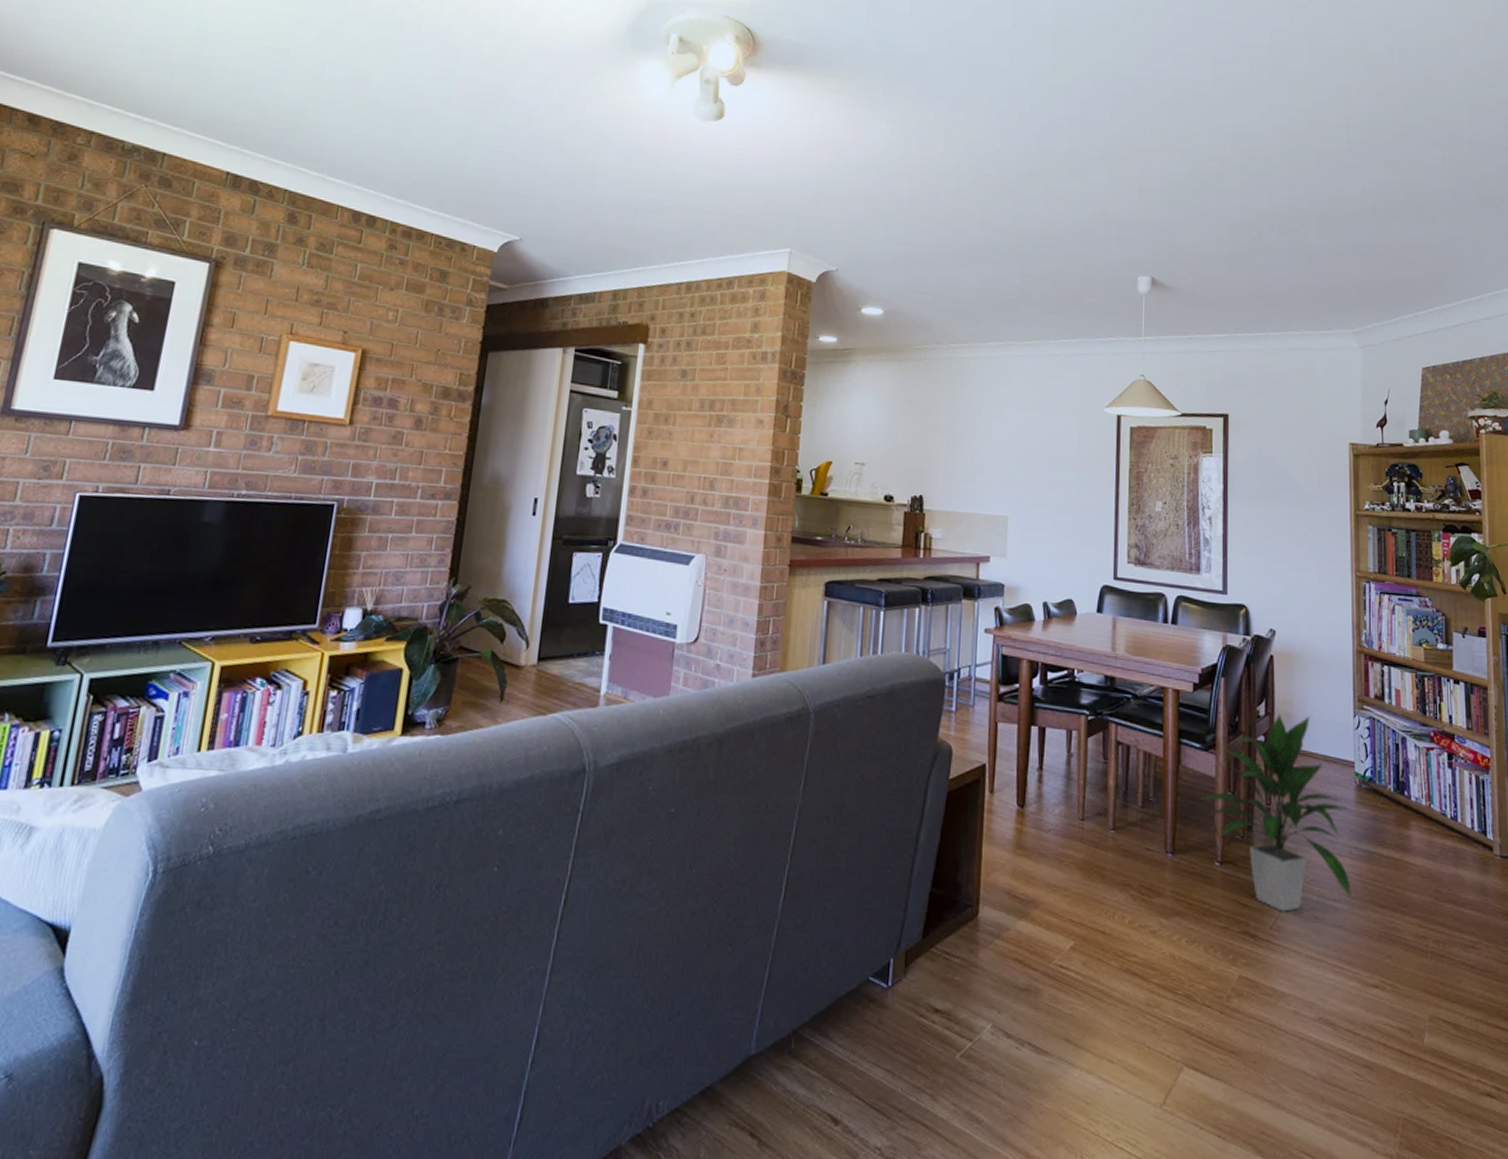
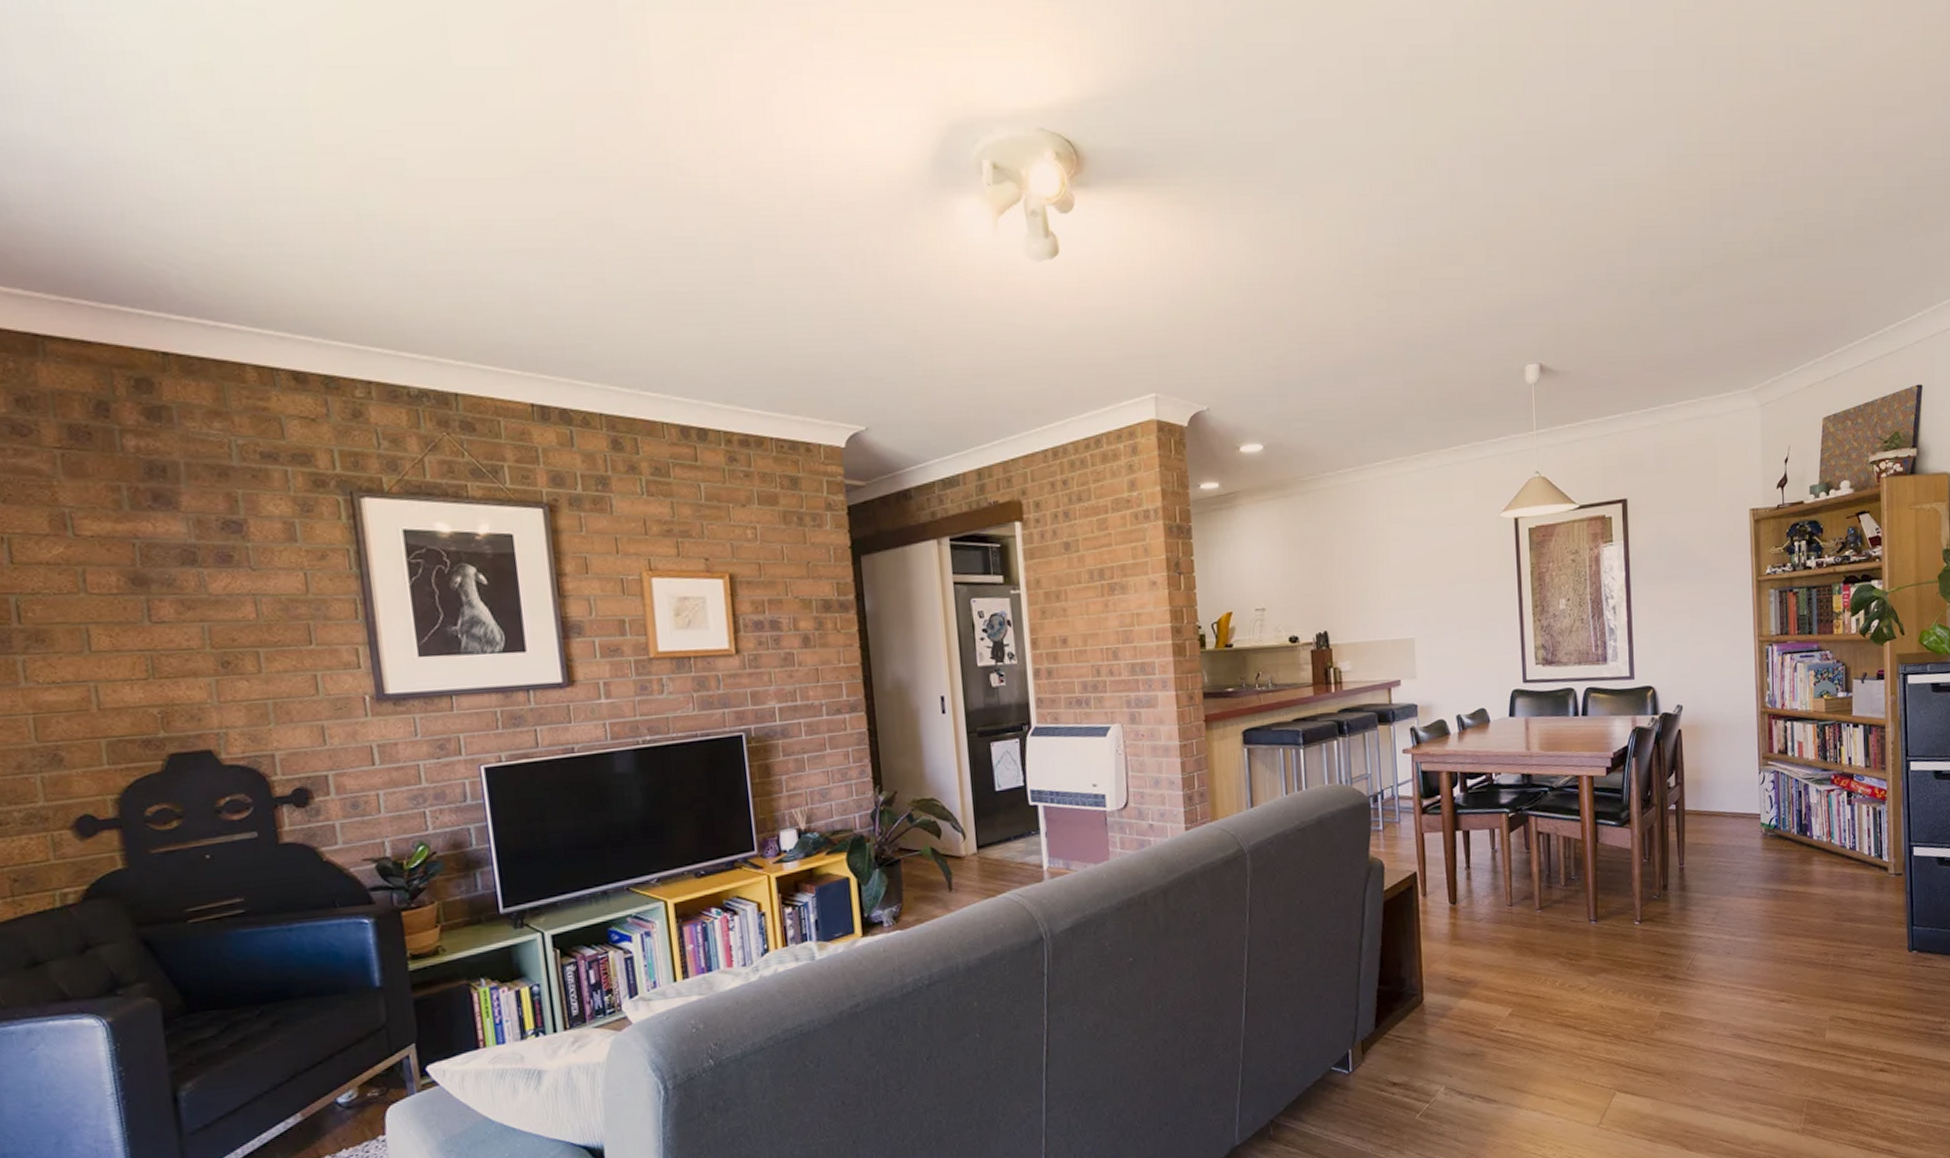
indoor plant: present [1201,713,1352,912] -> none [1619,780,1761,954]

